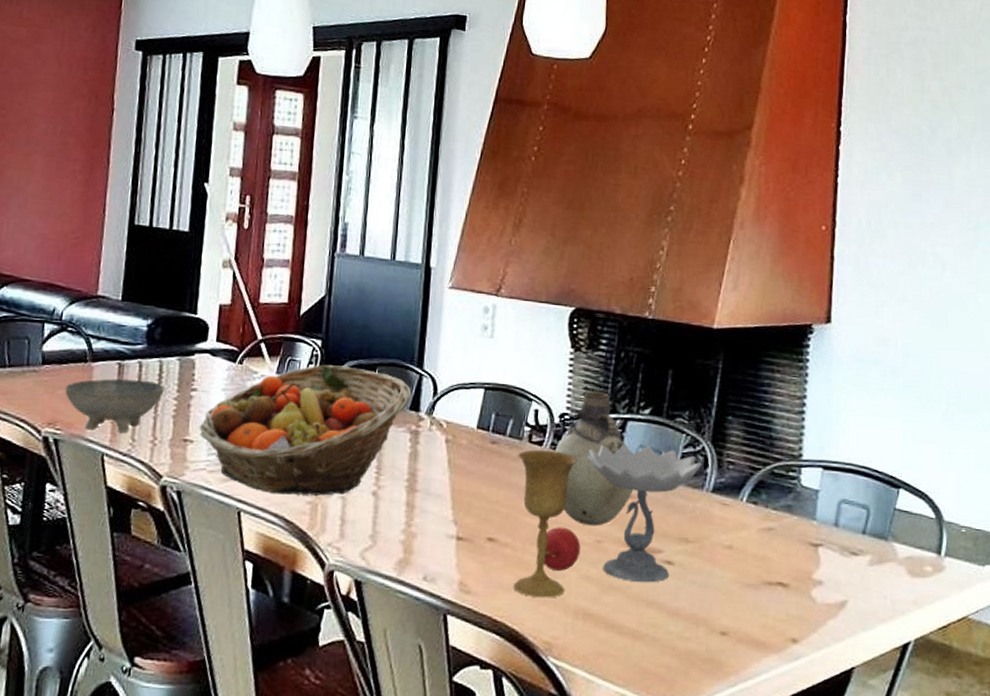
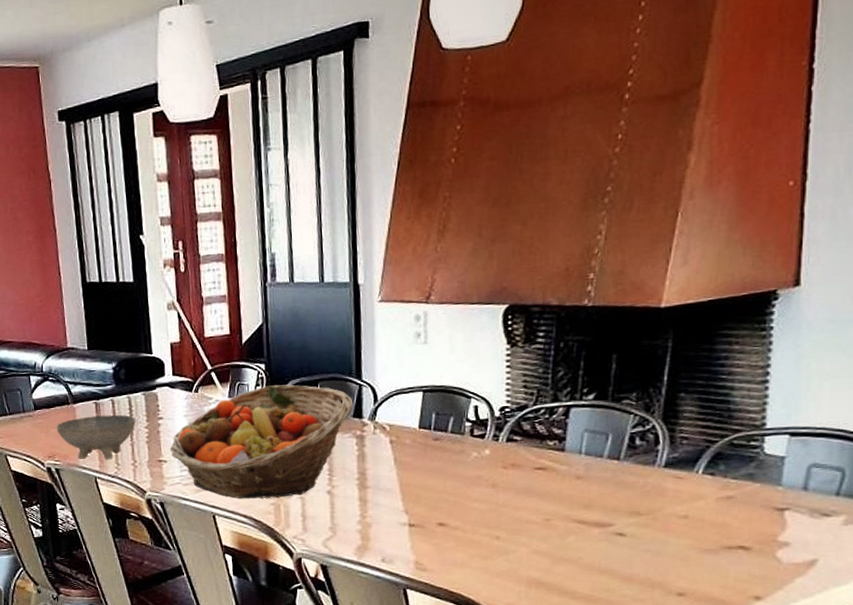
goblet: present [513,444,703,598] -> none [461,429,654,572]
vase: present [554,391,634,526] -> none [497,383,581,507]

